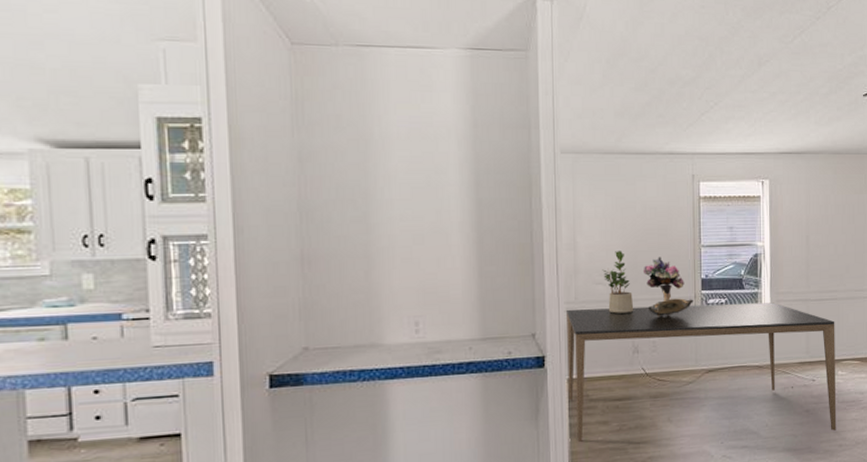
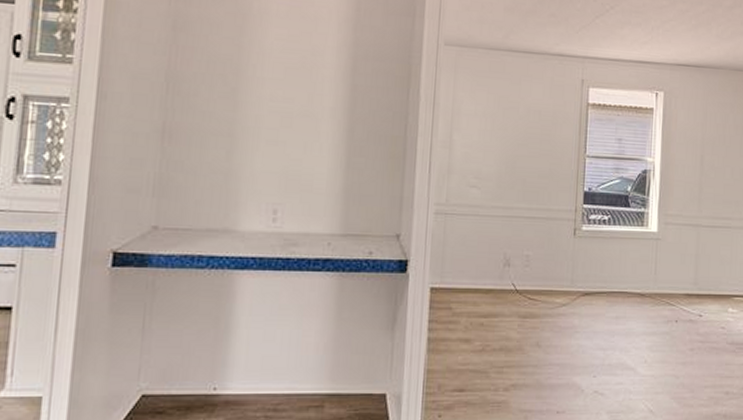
dining table: present [567,302,837,442] -> none [429,211,728,375]
potted plant: present [602,250,634,314] -> none [478,152,509,221]
bouquet: present [642,256,693,318] -> none [521,163,574,230]

